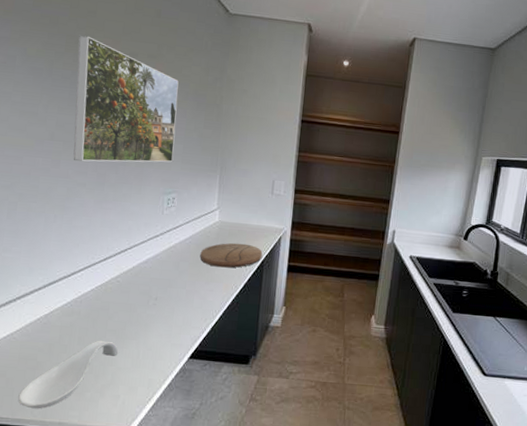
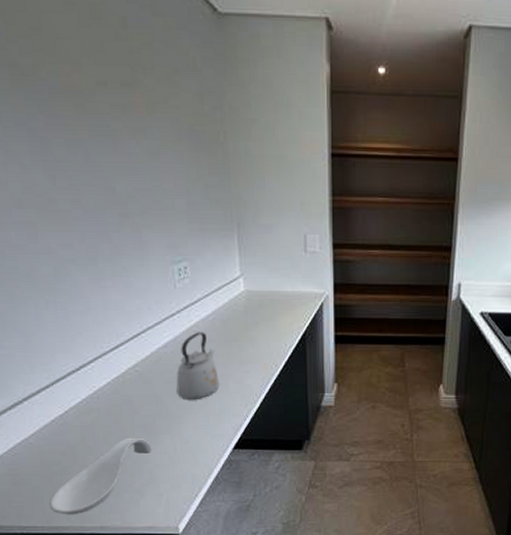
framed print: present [73,35,179,163] -> none [25,62,177,231]
kettle: none [148,252,187,312] -> present [176,332,220,401]
cutting board: present [200,243,263,268] -> none [228,315,303,345]

